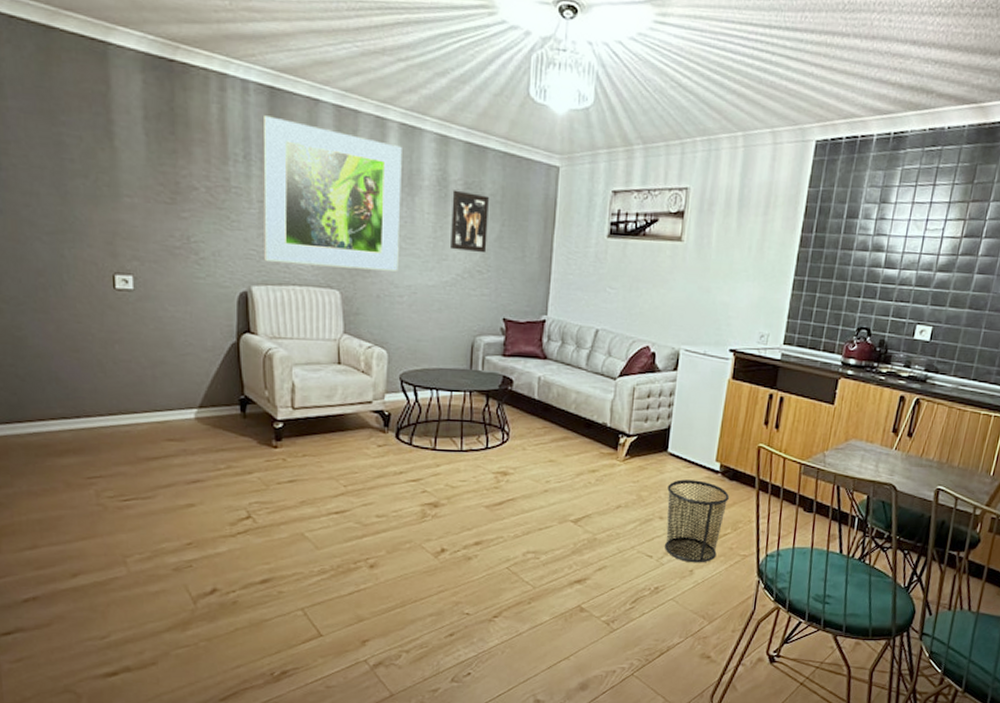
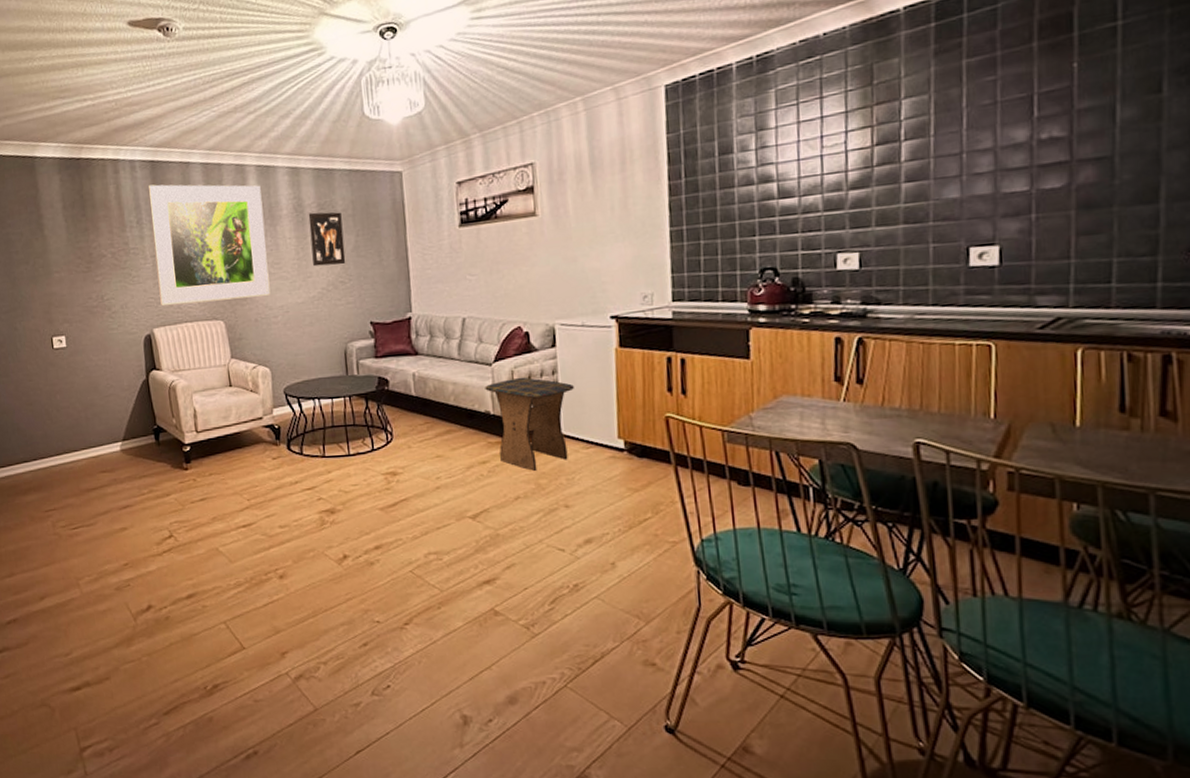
stool: none [606,394,687,483] -> present [485,377,574,471]
waste bin: present [665,479,729,563] -> none [568,461,642,555]

